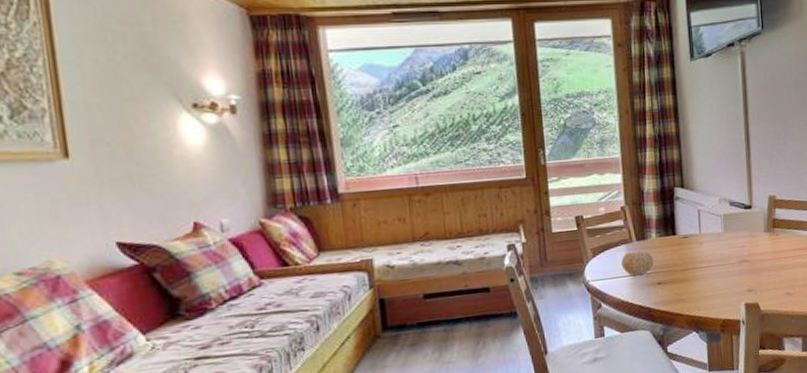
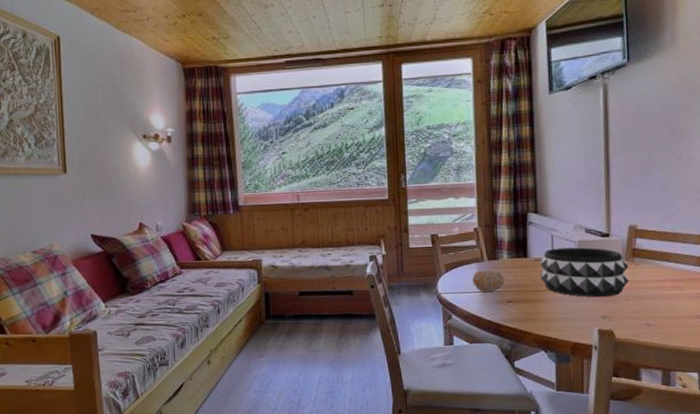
decorative bowl: none [687,220,771,272] -> present [539,247,629,298]

